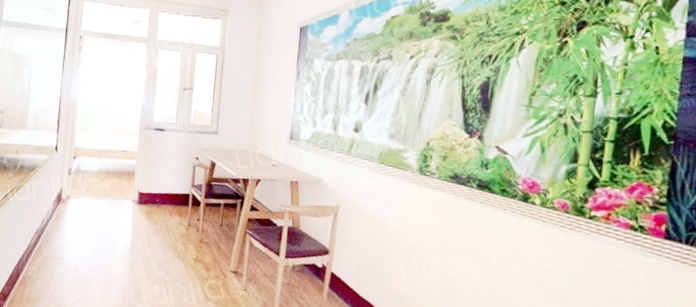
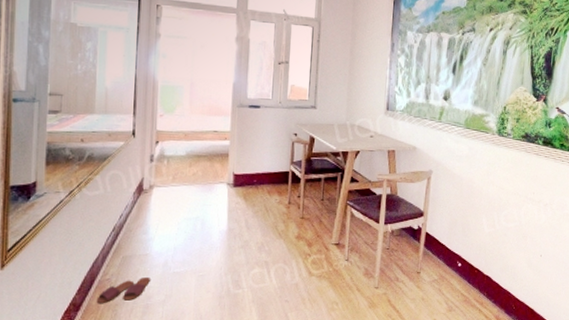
slippers: none [20,278,64,298] -> present [96,277,150,304]

